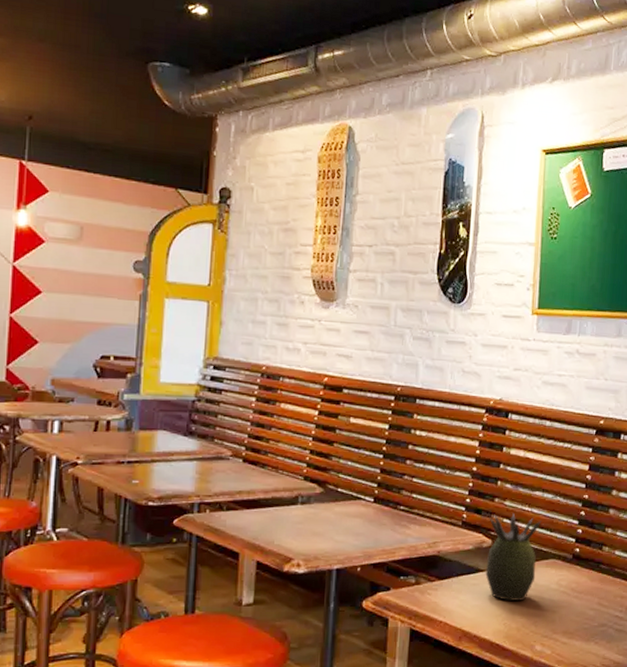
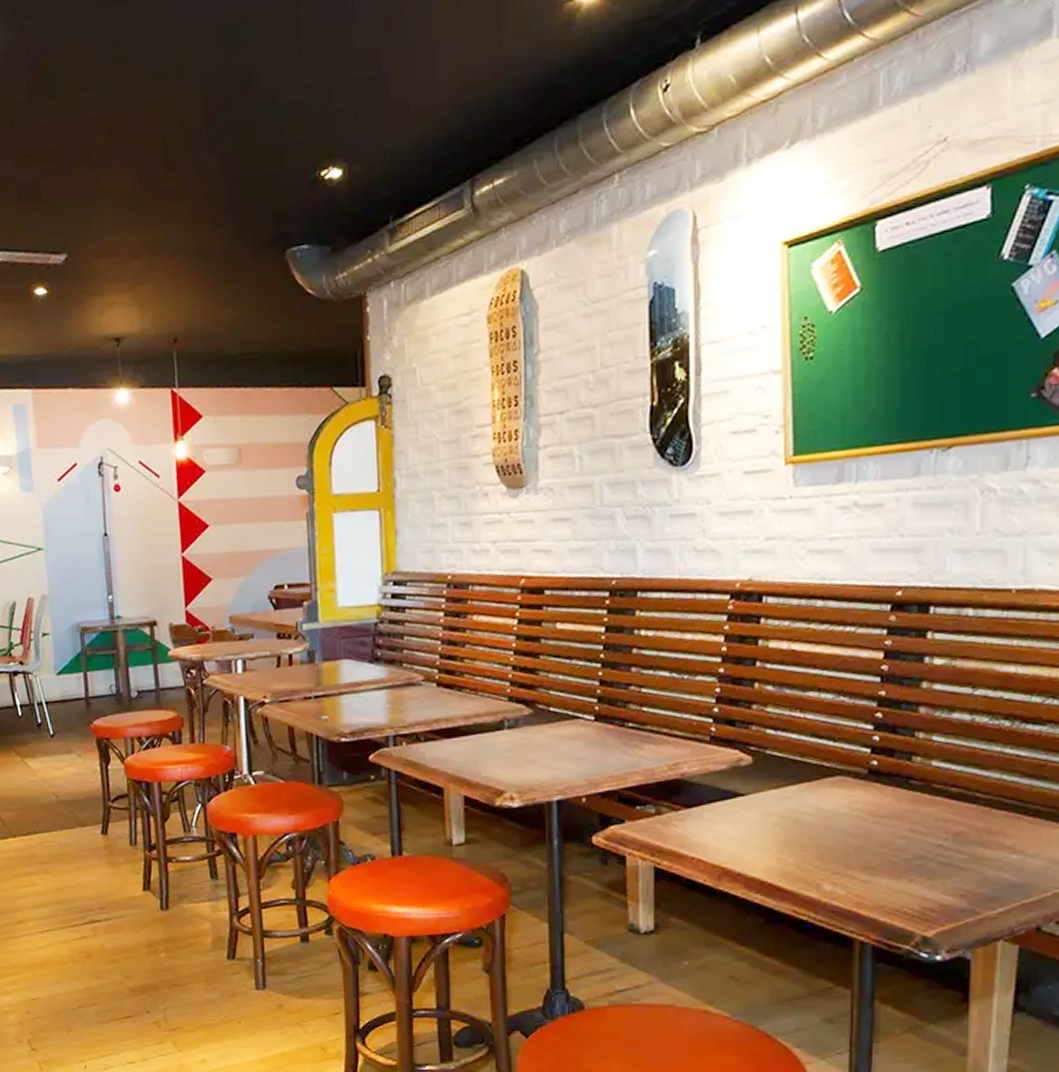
succulent plant: present [485,513,542,601] -> none [746,721,820,830]

